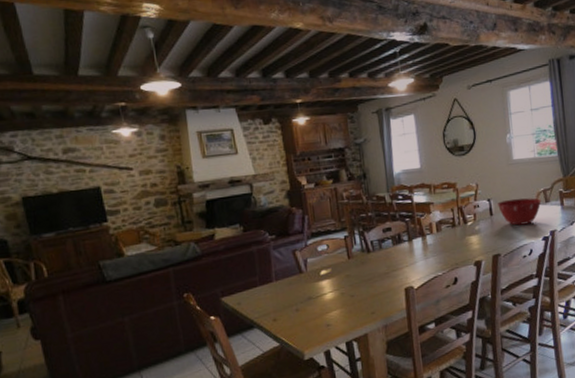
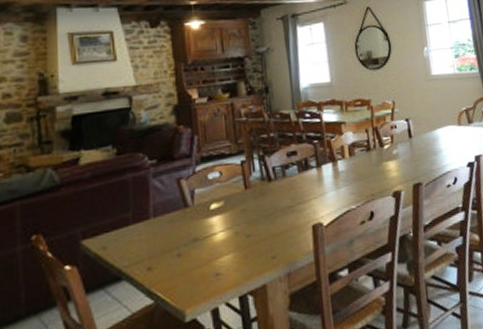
mixing bowl: present [498,198,541,226] -> none [417,118,464,150]

